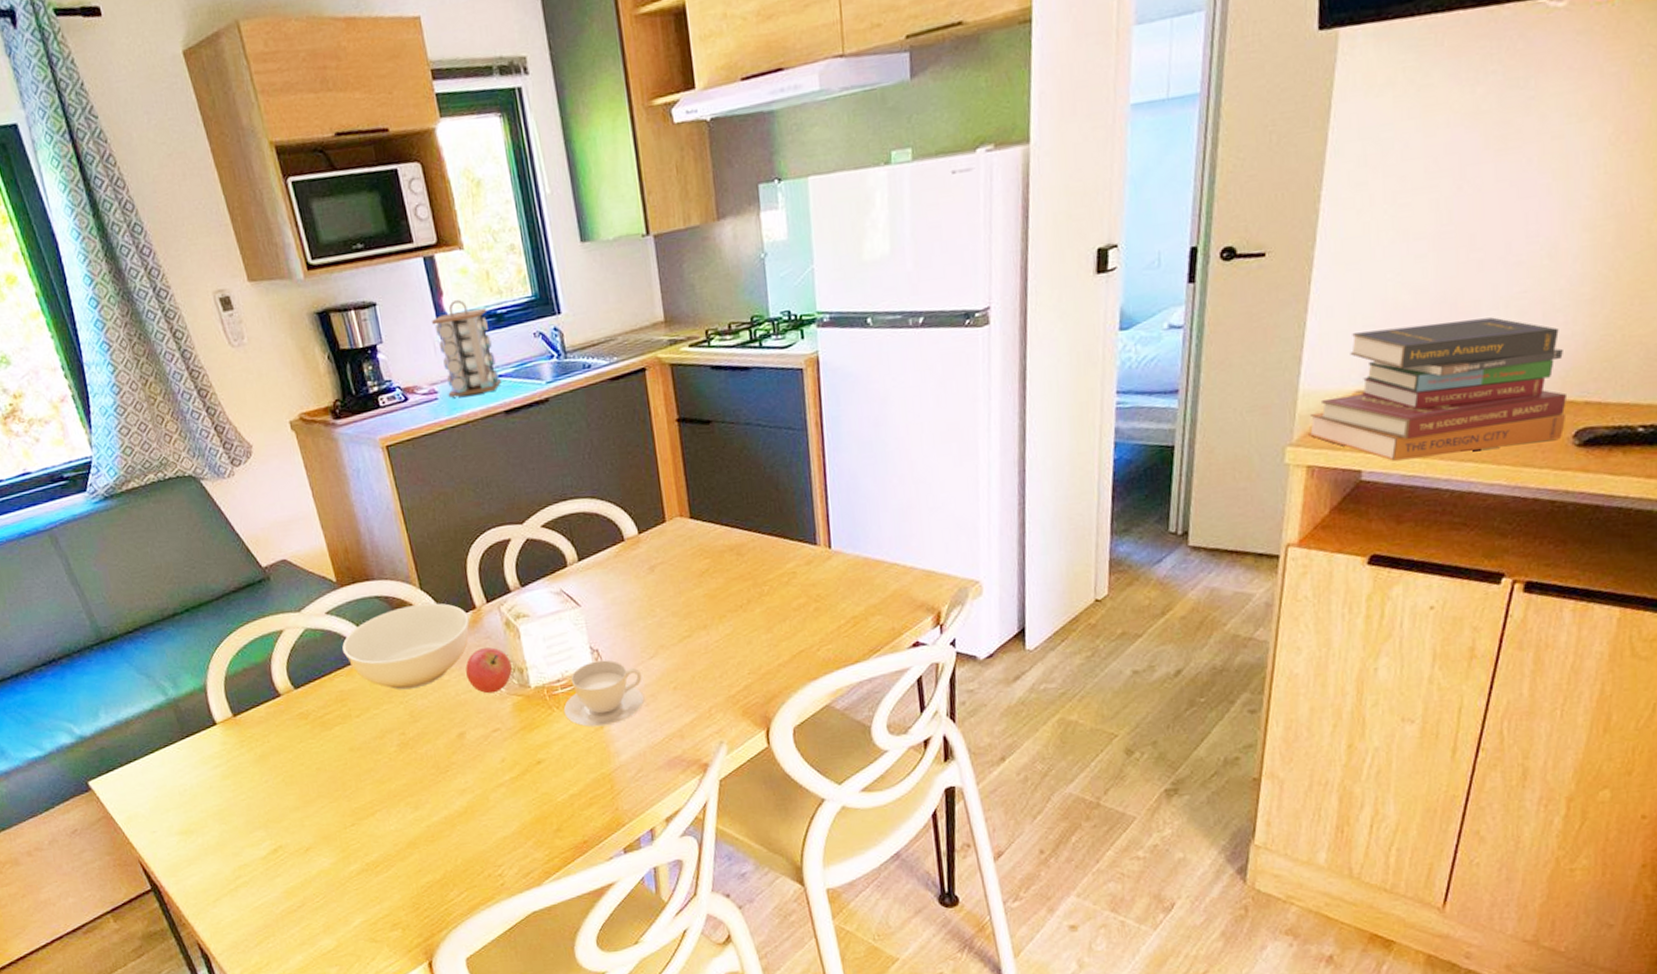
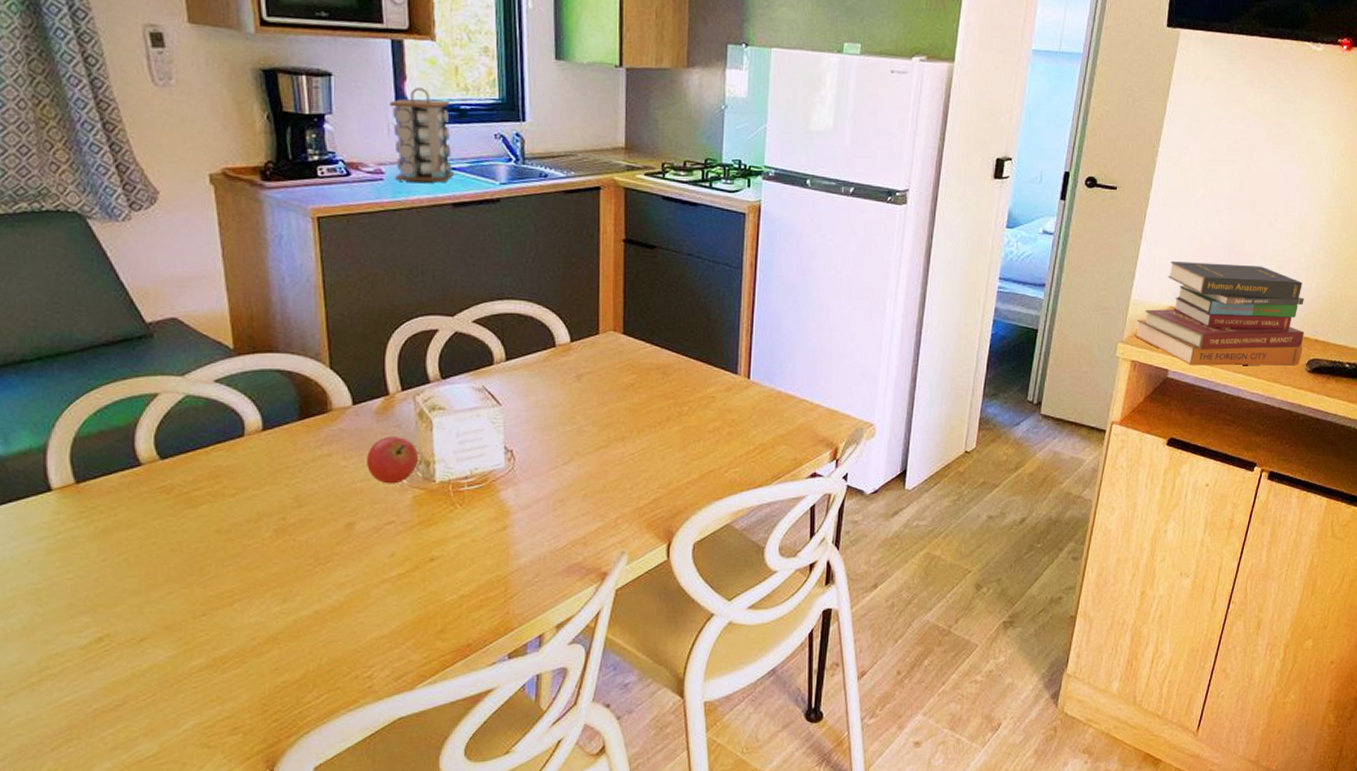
bowl: present [342,603,470,690] -> none [228,384,379,472]
teacup: present [563,660,645,727] -> none [466,461,554,528]

